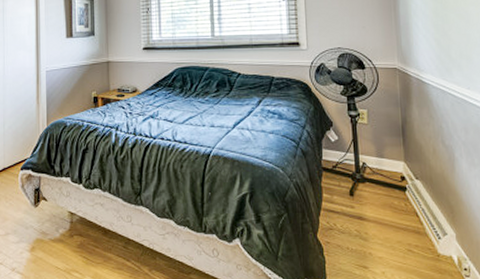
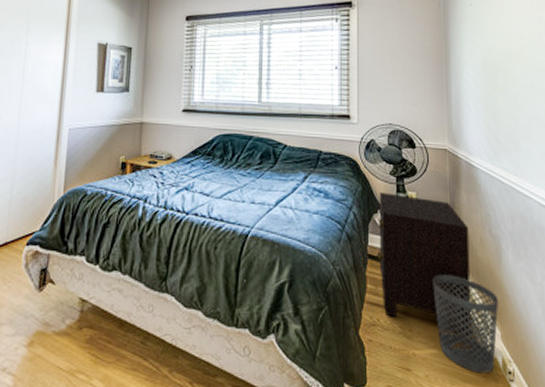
nightstand: none [331,111,427,238] -> present [378,192,472,337]
wastebasket: none [386,183,453,270] -> present [433,275,498,374]

